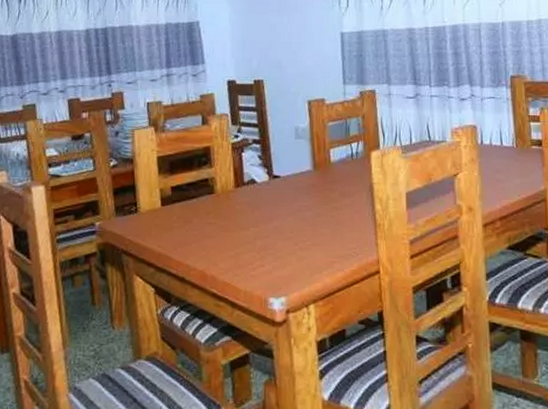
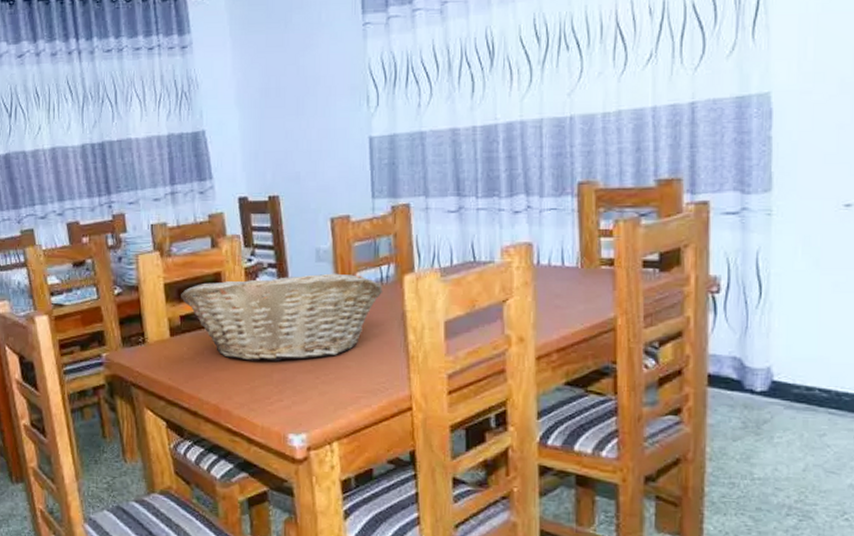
fruit basket: none [173,149,354,229] -> present [181,273,383,362]

